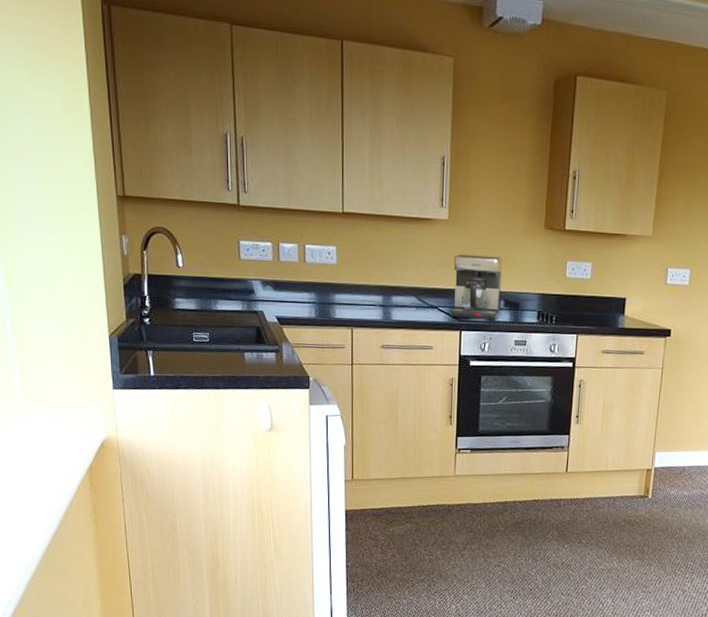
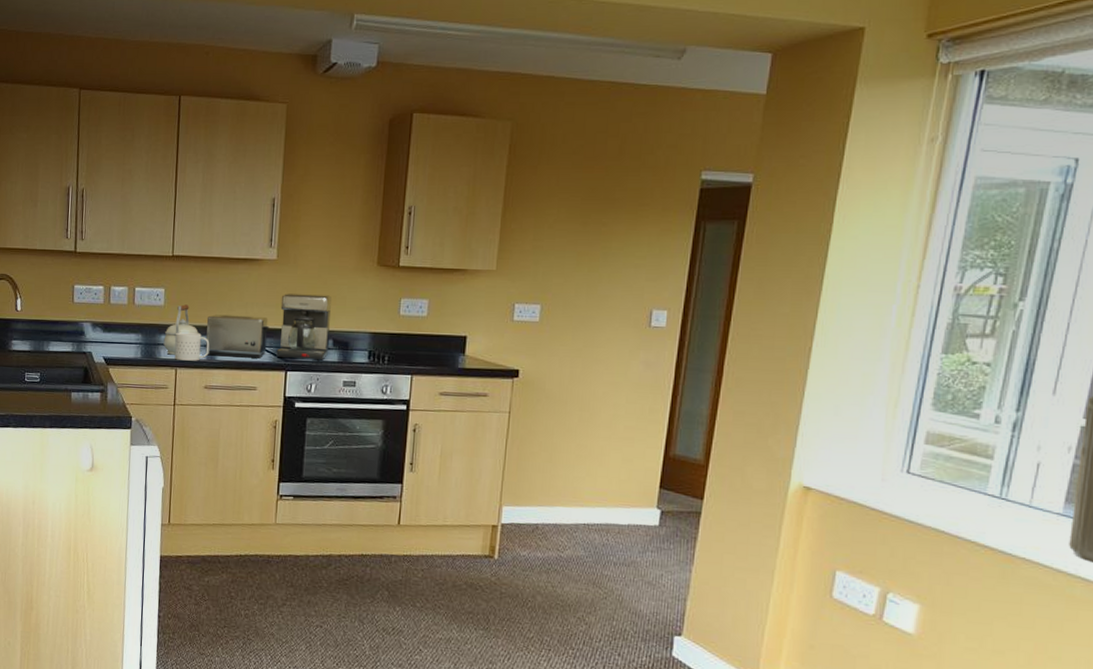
kettle: none [338,263,374,315] -> present [163,304,200,355]
mug: none [349,291,385,321] -> present [174,332,210,361]
toaster: none [380,274,443,318] -> present [206,314,269,358]

